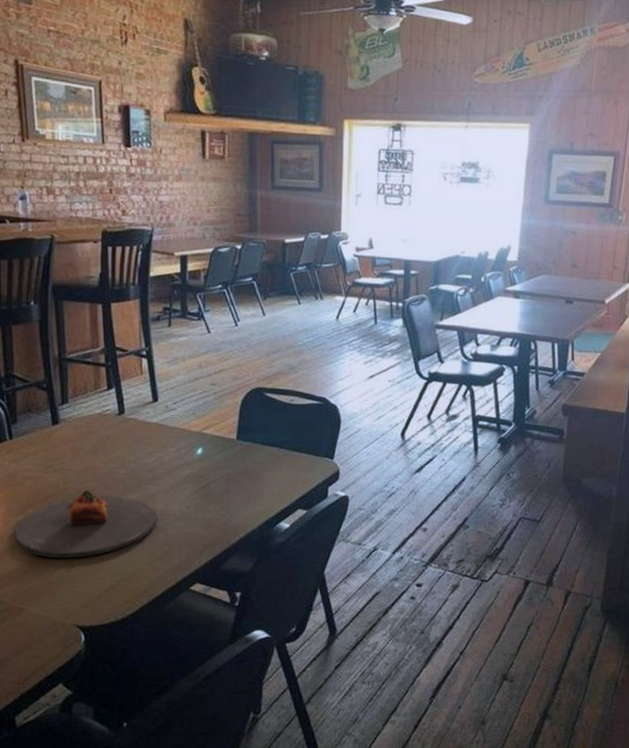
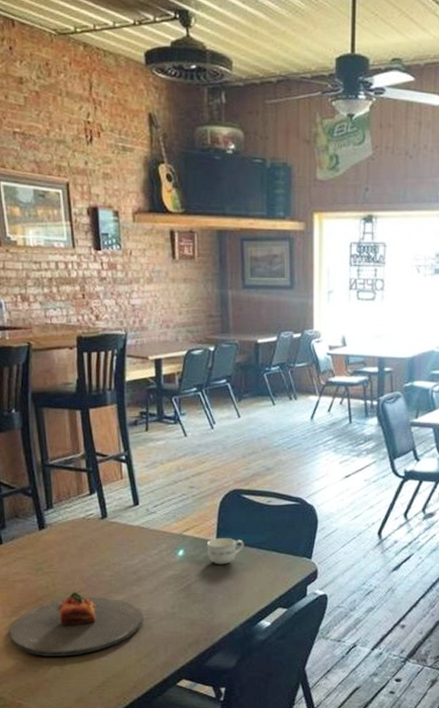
cup: none [226,437,266,464] -> present [206,538,245,565]

